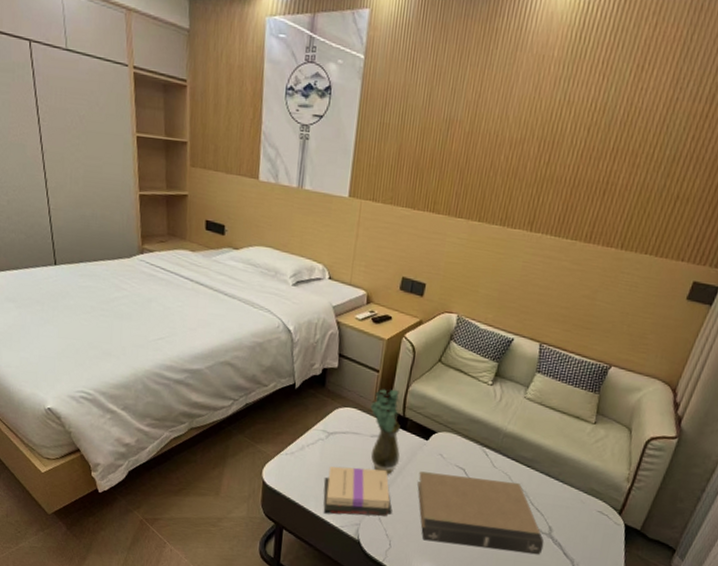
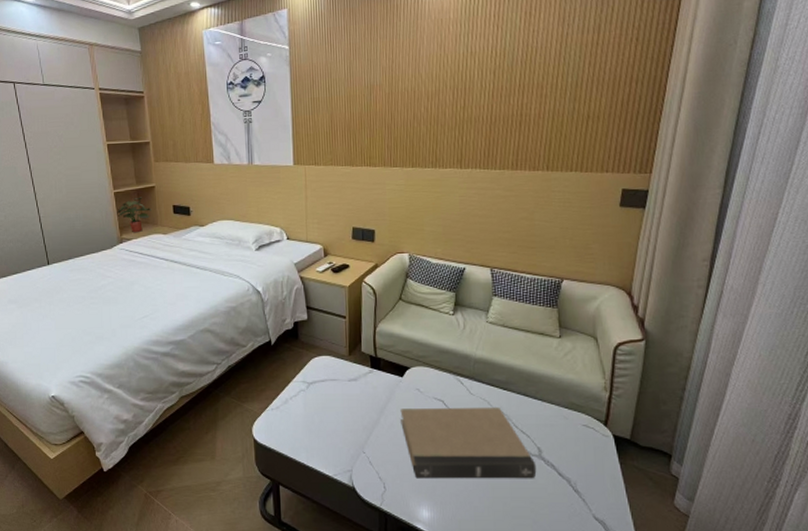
potted plant: none [142,204,181,245] -> present [118,197,152,233]
books: present [323,466,393,517] -> none [311,412,381,464]
vase: present [370,385,401,475] -> none [343,329,379,417]

